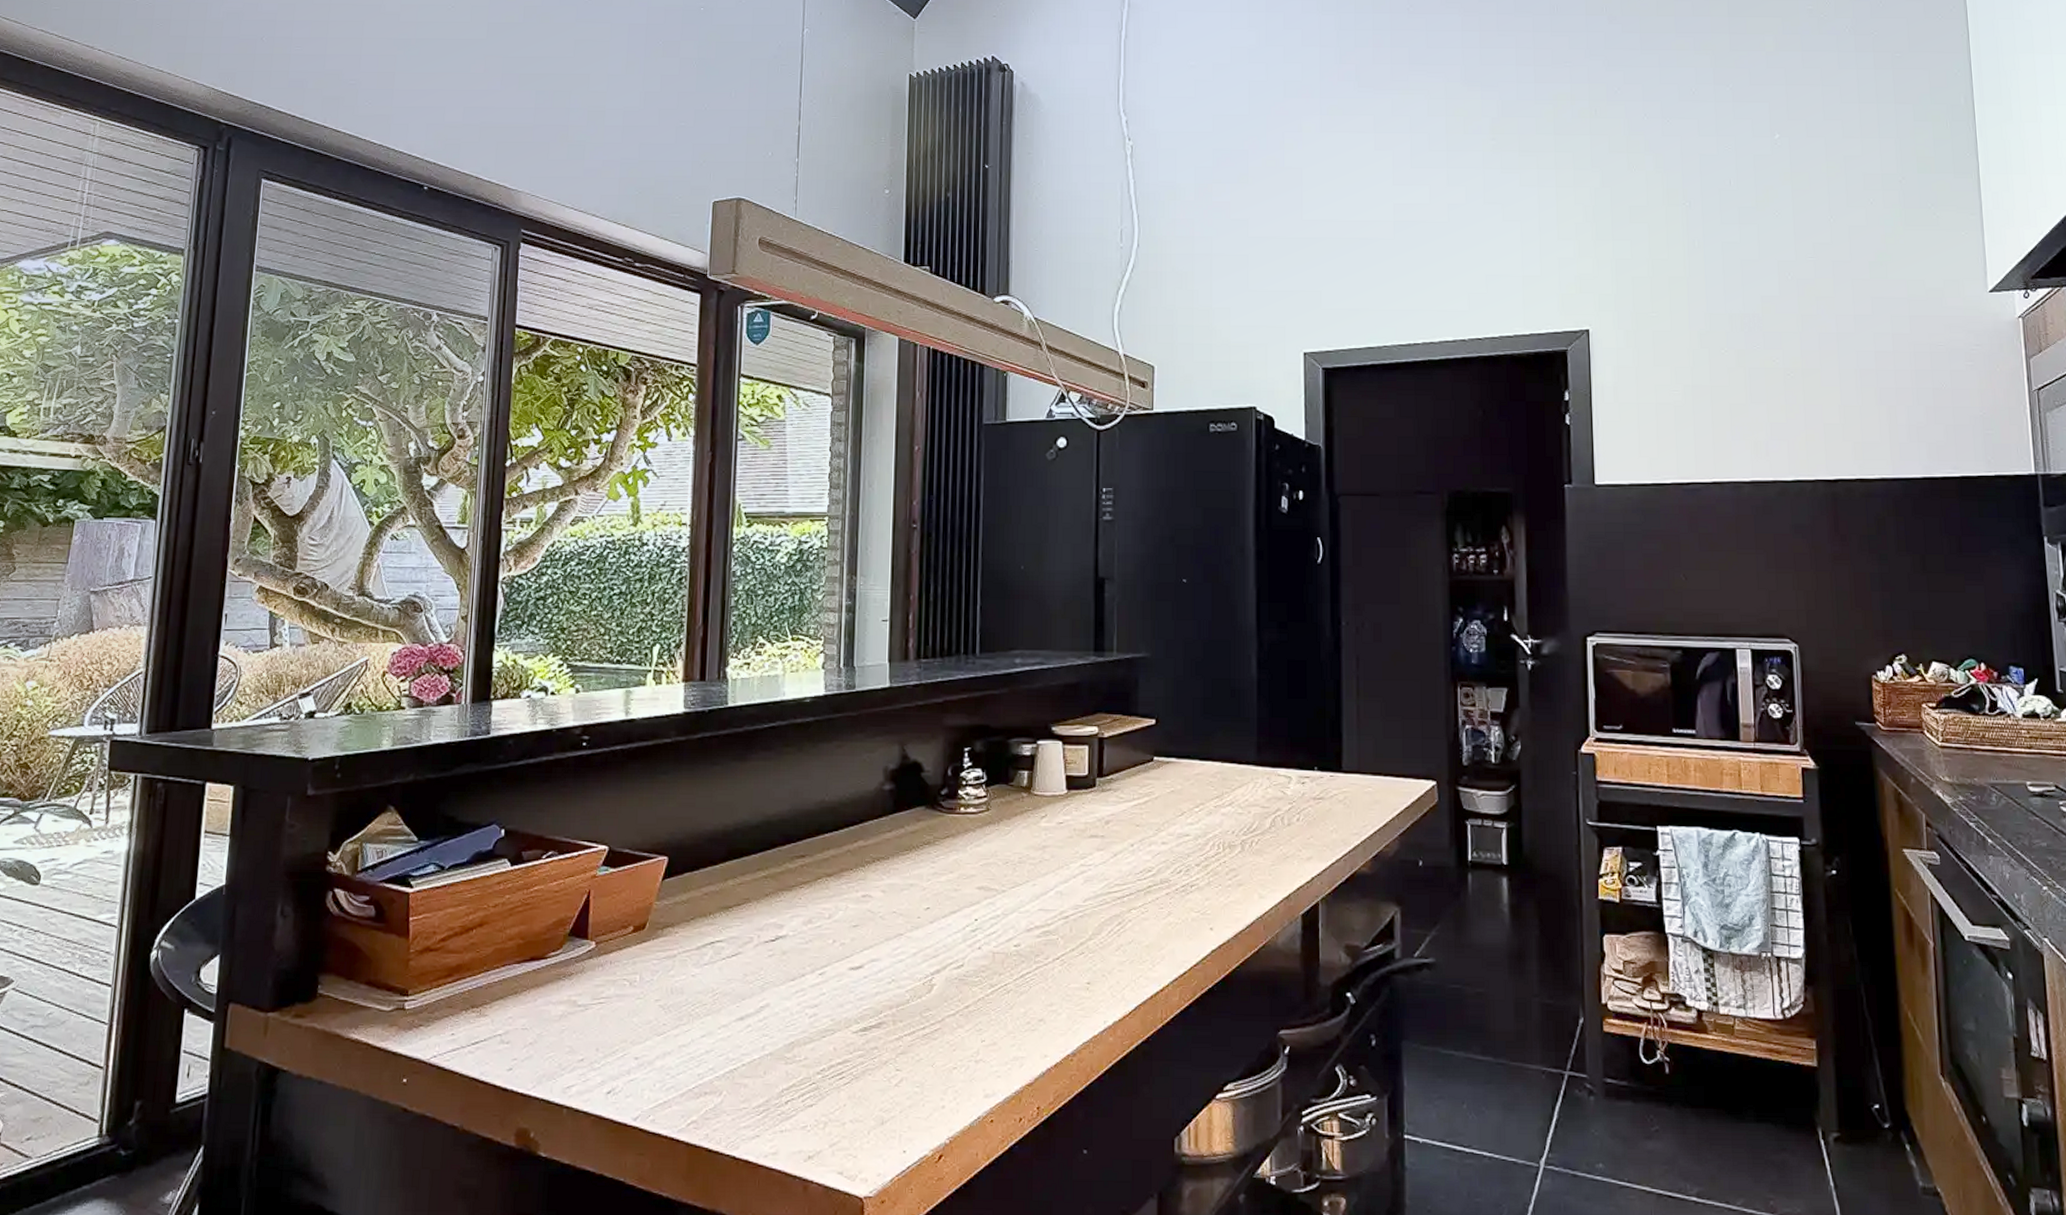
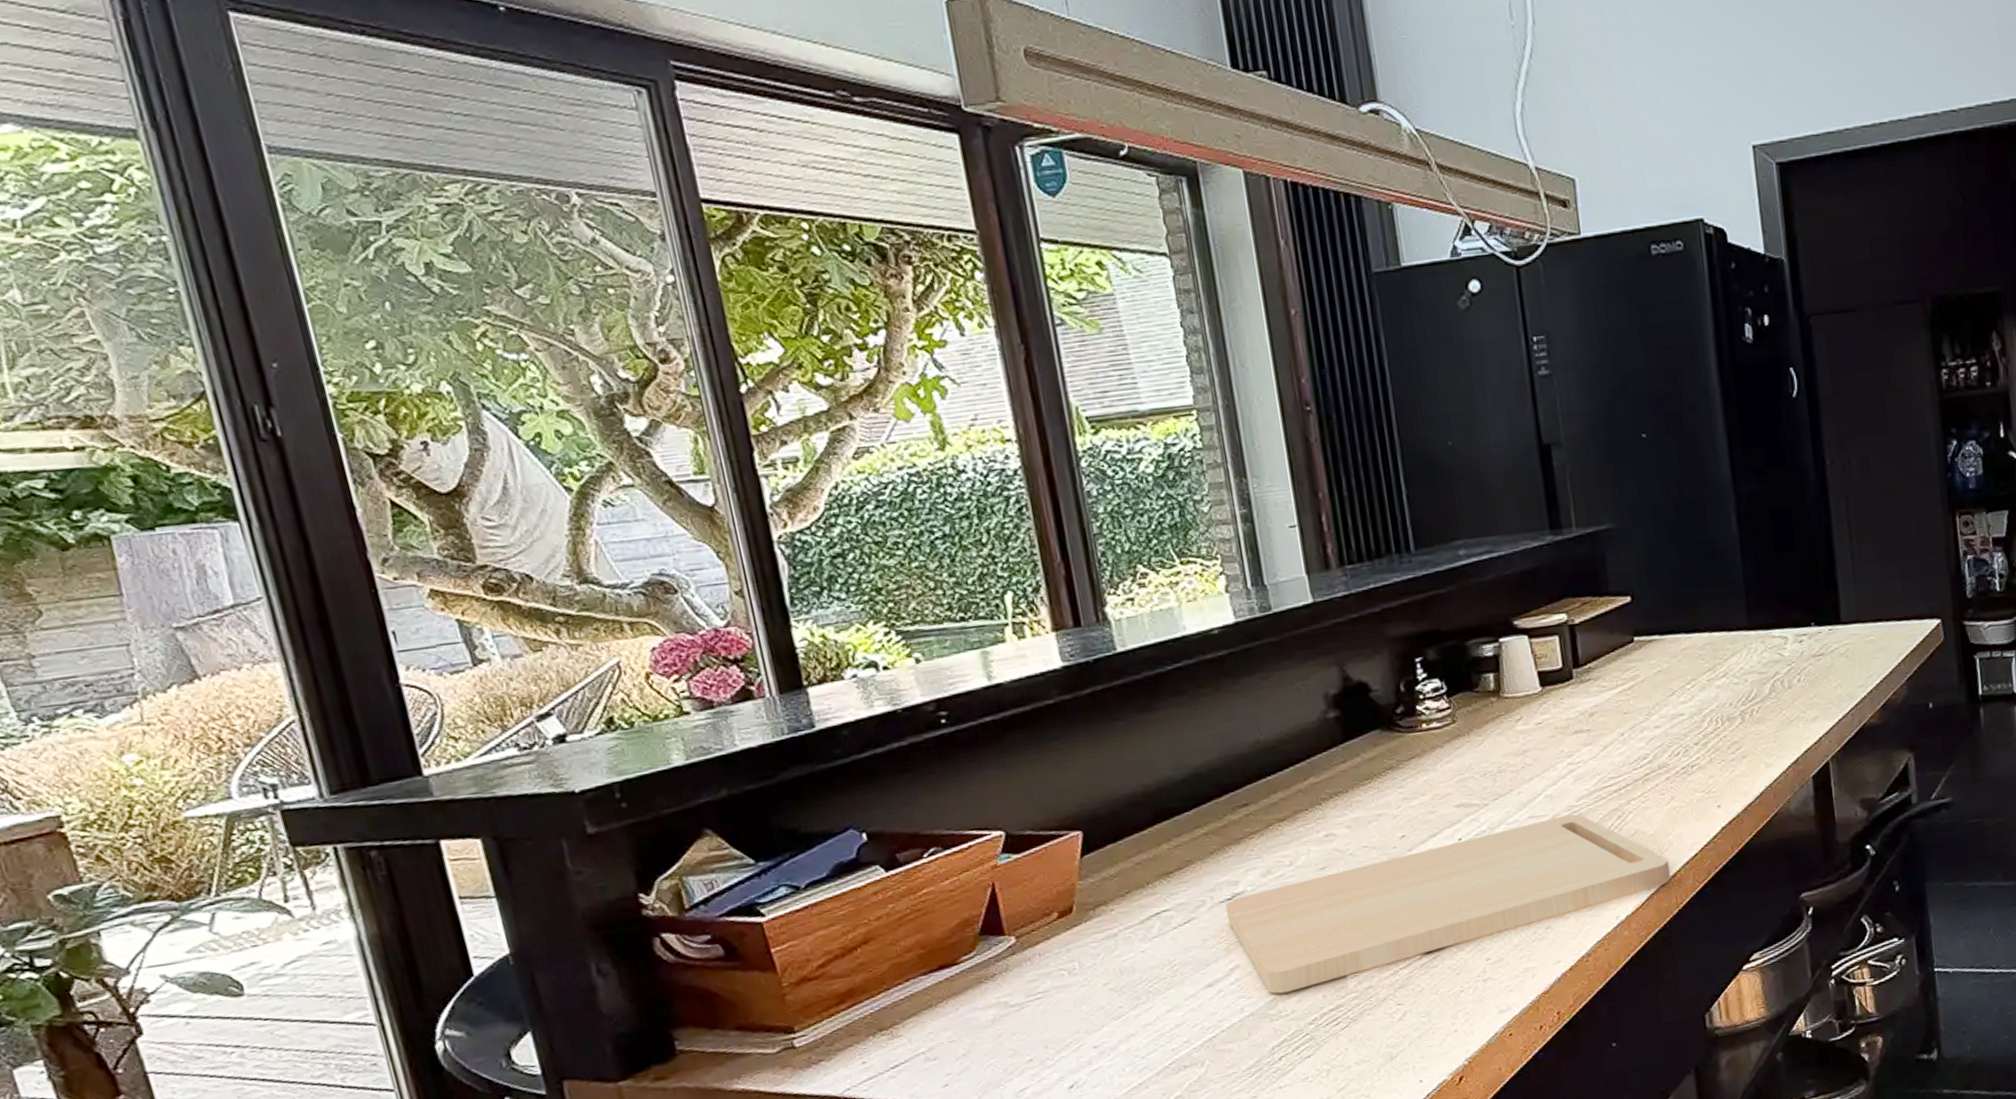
cutting board: none [767,913,1159,1039] -> present [1225,814,1671,994]

